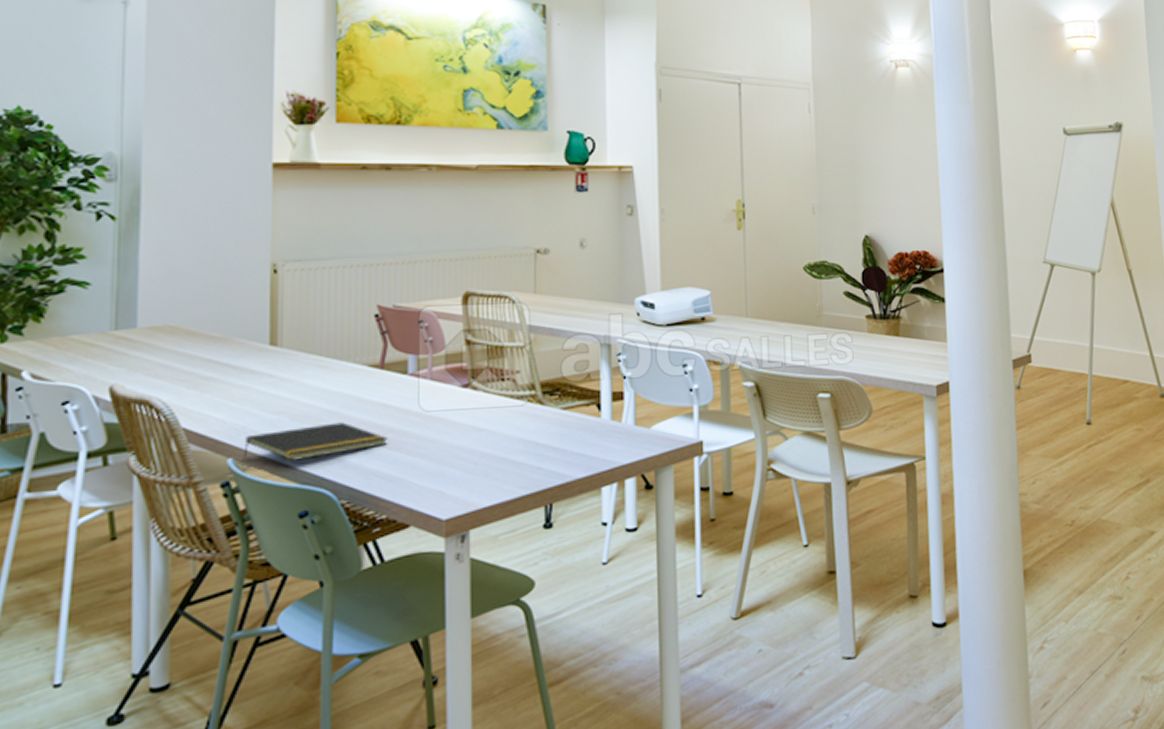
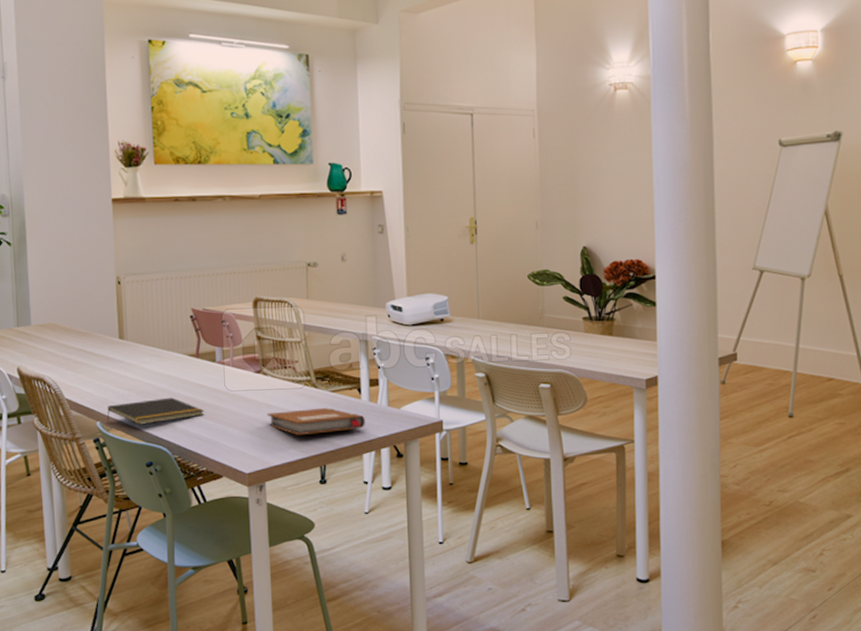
notebook: none [474,429,605,467] -> present [266,407,365,436]

